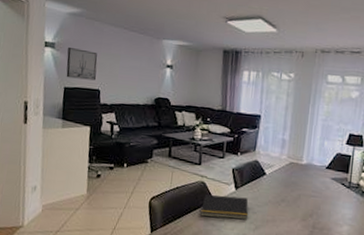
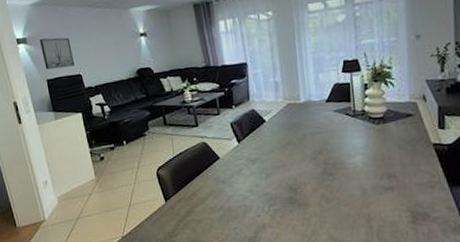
notepad: present [200,195,249,220] -> none [208,149,258,176]

